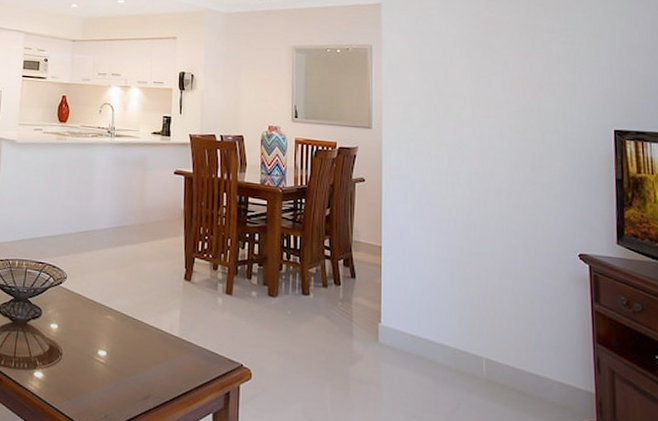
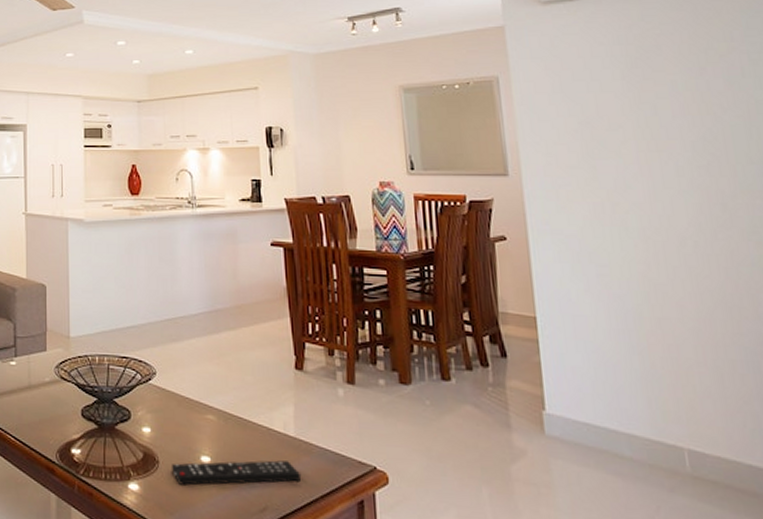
remote control: none [73,355,180,375] -> present [172,460,300,485]

